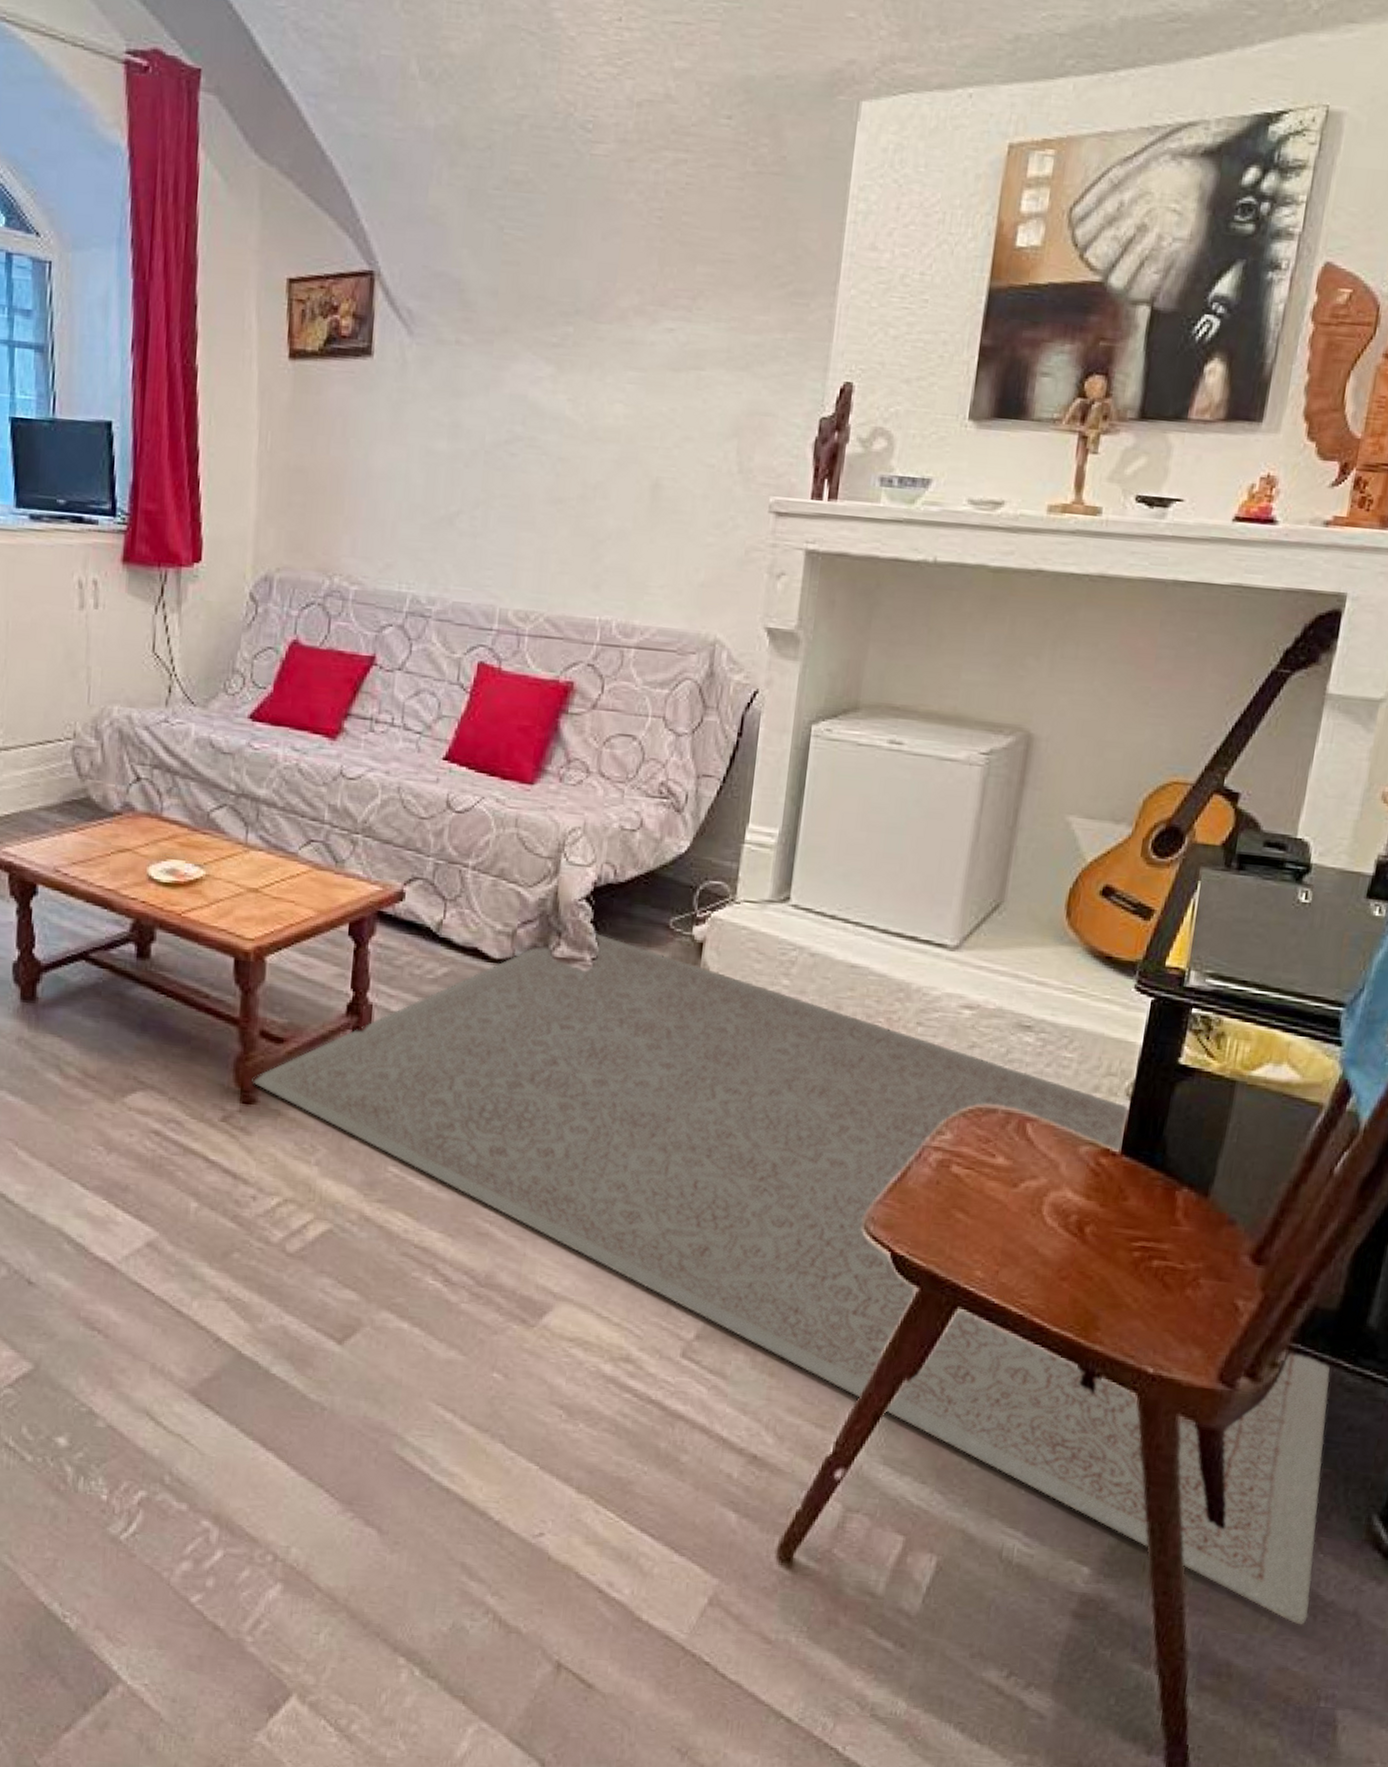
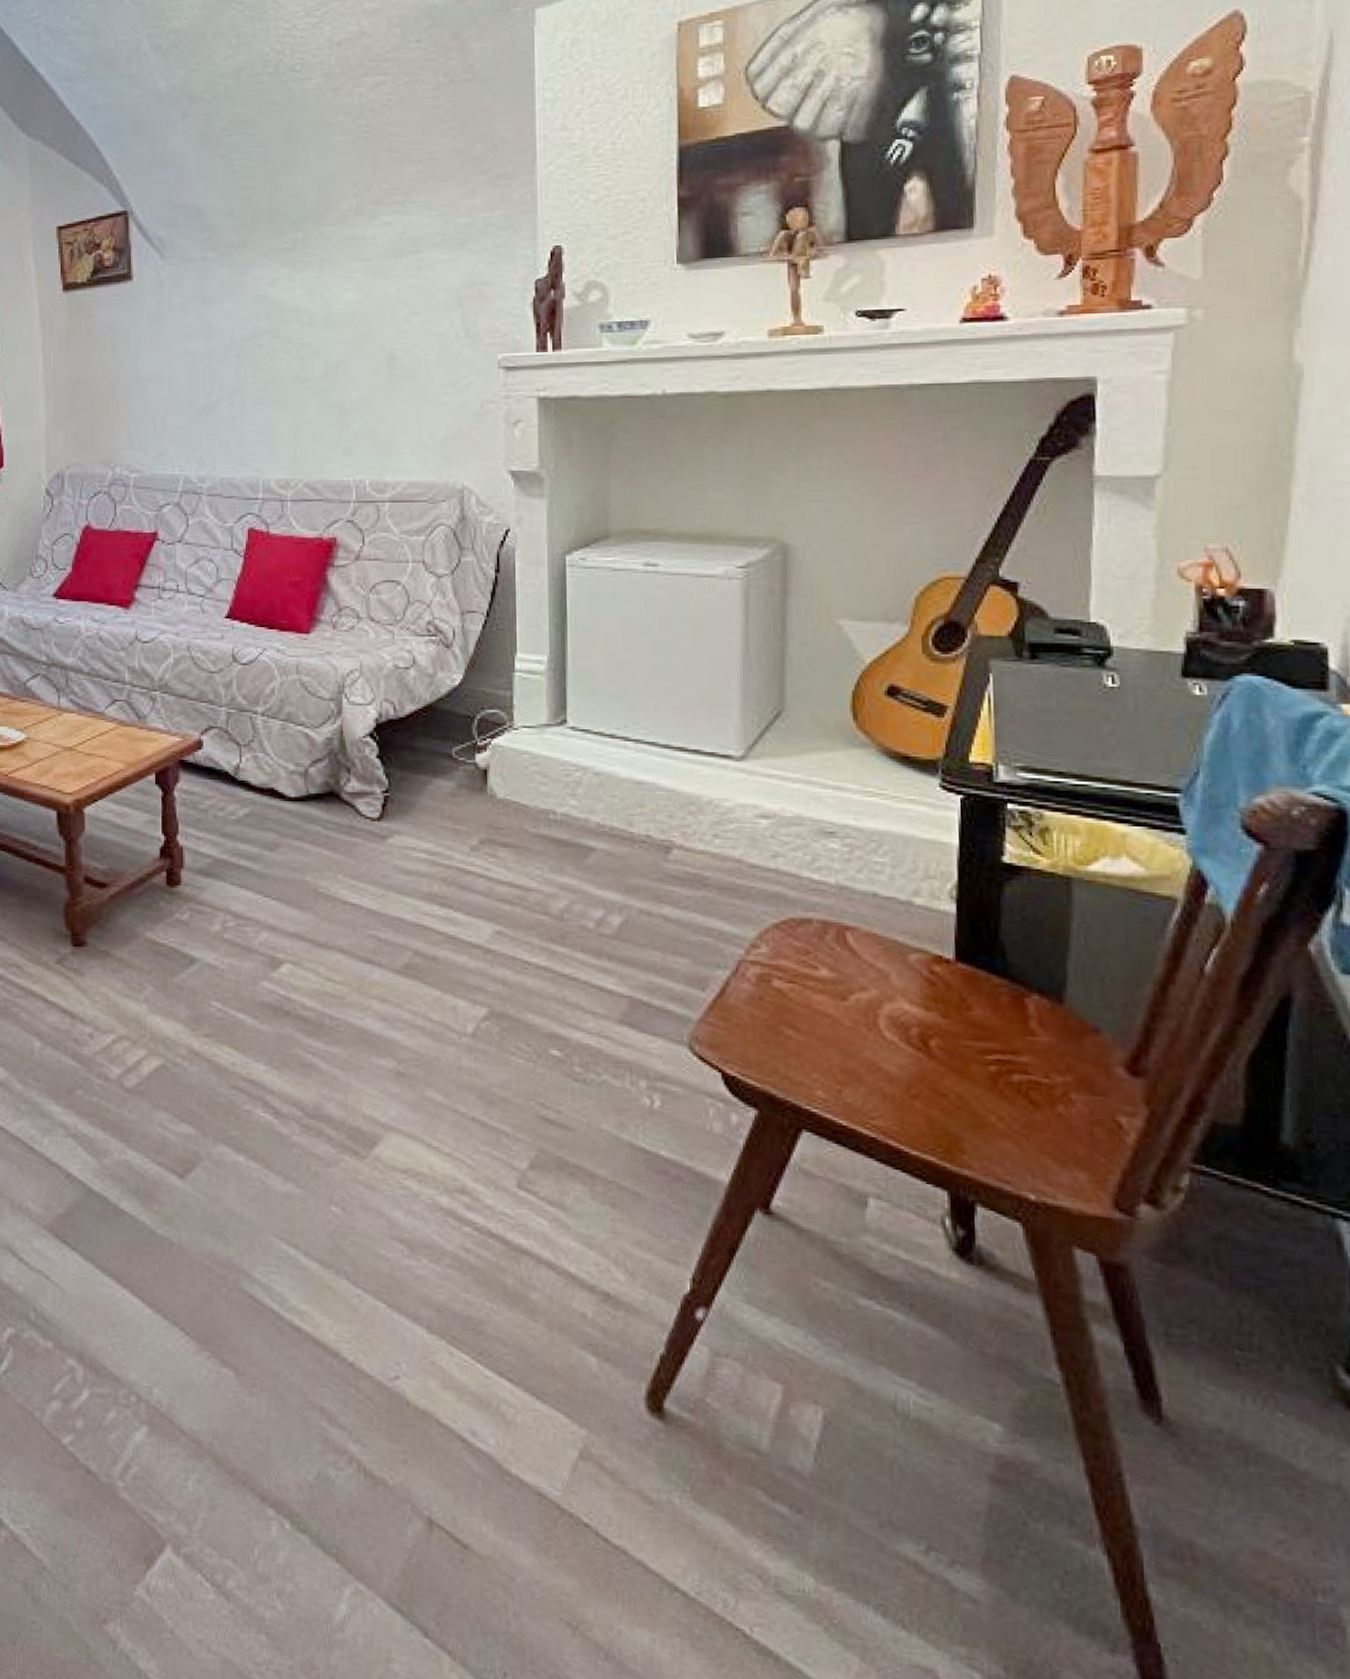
rug: present [252,933,1330,1625] -> none [80,767,1279,1500]

